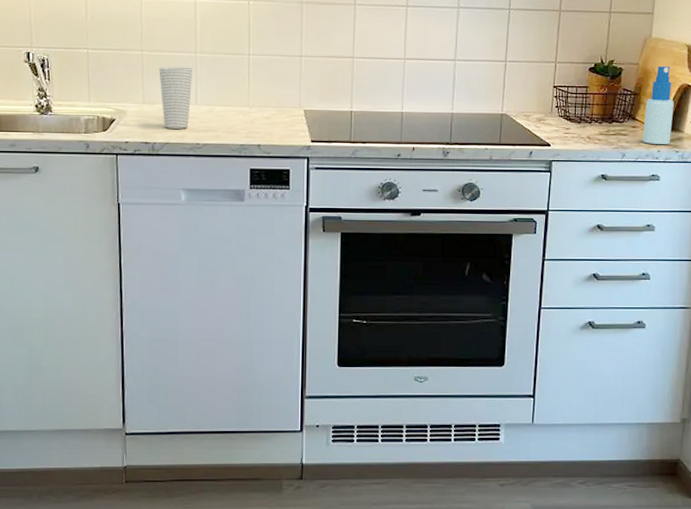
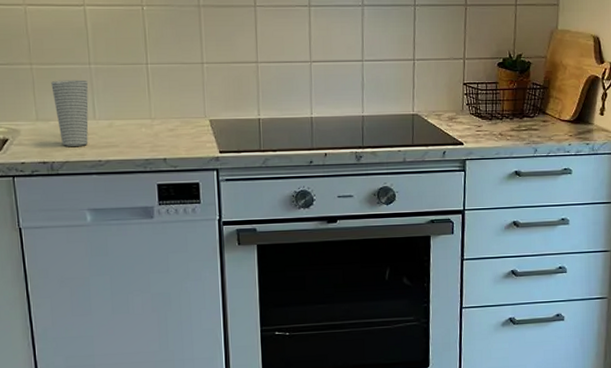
spray bottle: present [642,65,674,144] -> none [553,58,583,138]

